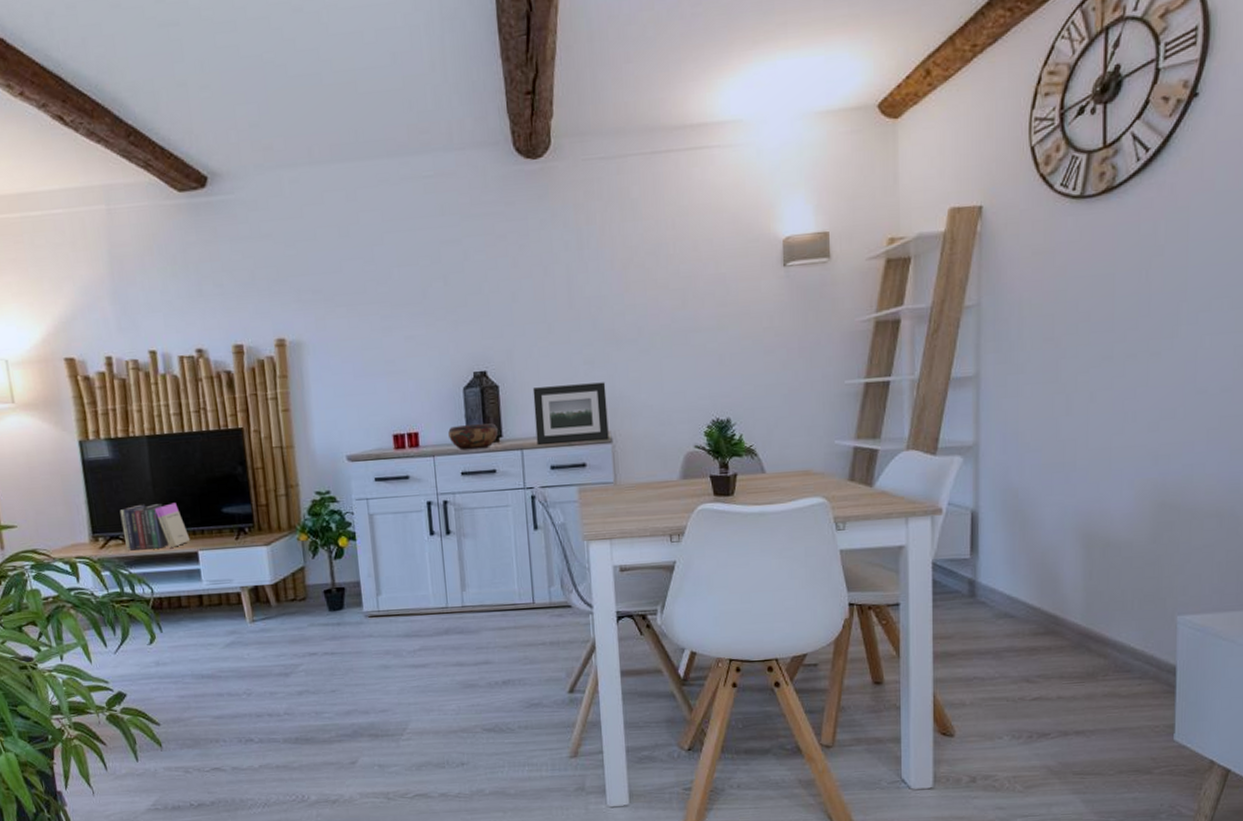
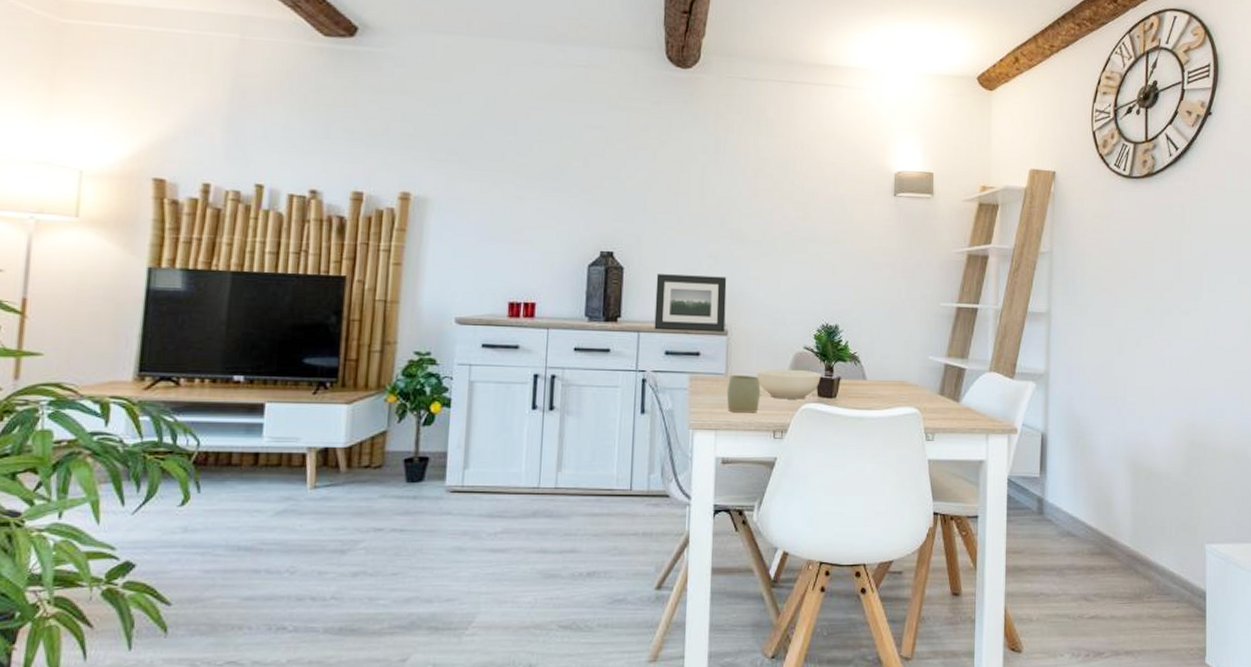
books: present [120,503,191,551] -> none [177,344,259,396]
decorative bowl: present [448,423,498,451] -> none [566,301,617,327]
mug: none [617,481,653,520] -> present [726,375,761,413]
bowl: none [646,470,717,502] -> present [756,368,822,400]

